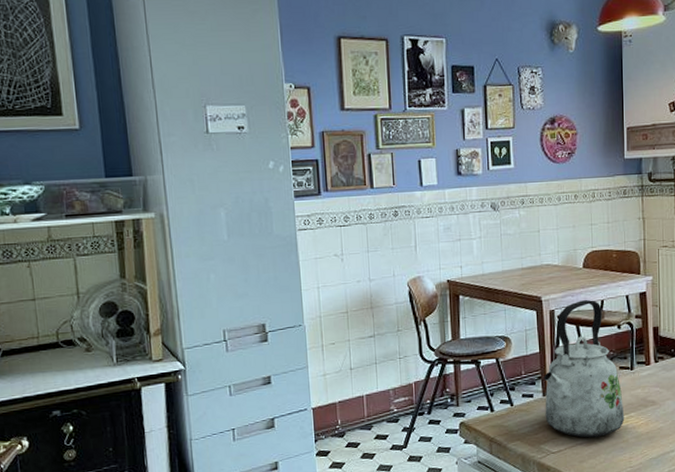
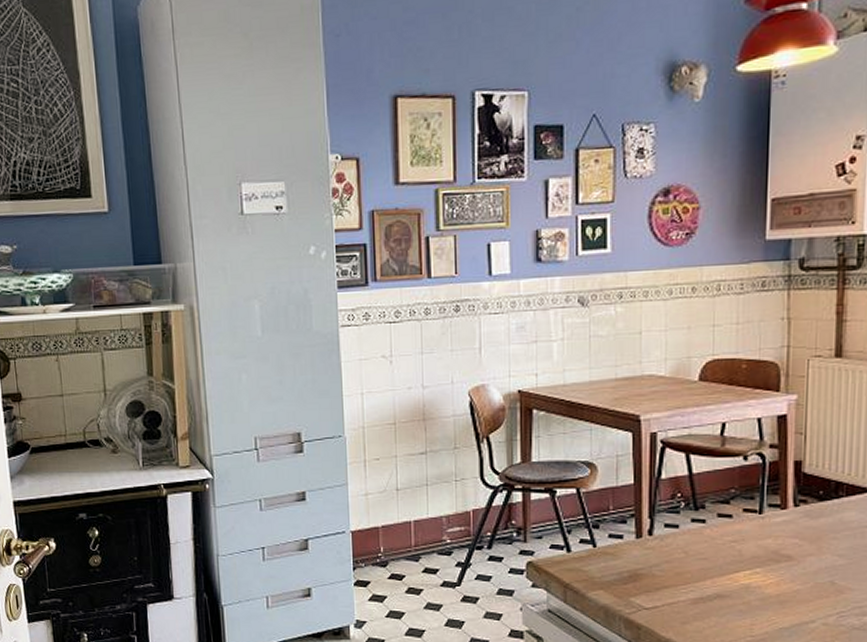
kettle: present [544,299,625,438] -> none [638,421,747,595]

